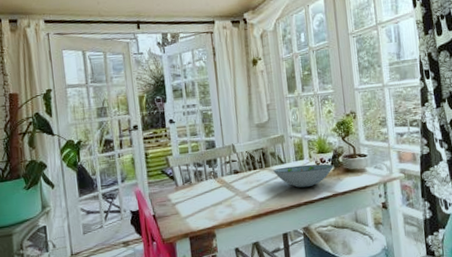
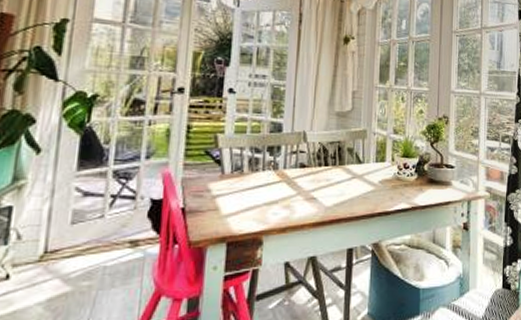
decorative bowl: present [273,164,333,188] -> none [348,167,417,196]

